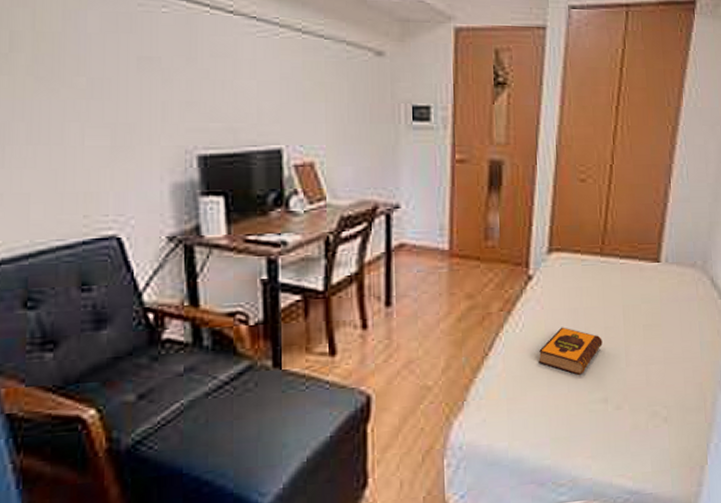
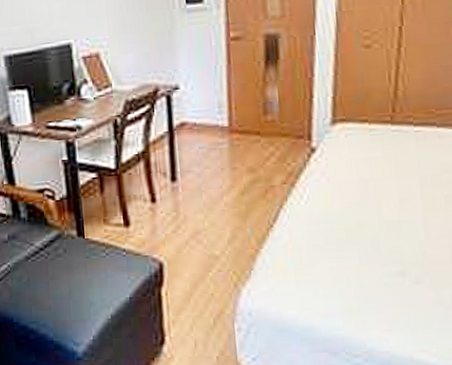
hardback book: present [538,327,603,375] -> none [326,198,397,247]

